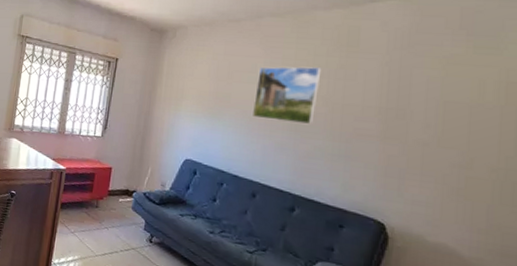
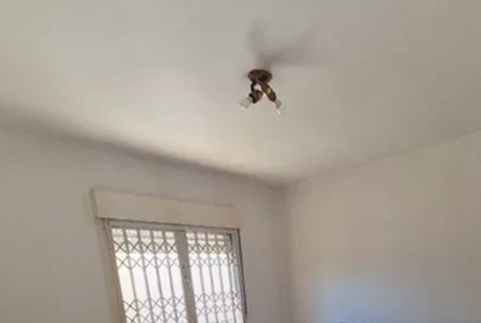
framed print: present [251,67,322,125] -> none [386,205,439,267]

